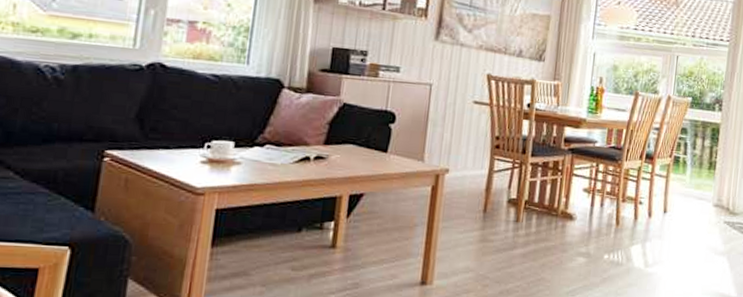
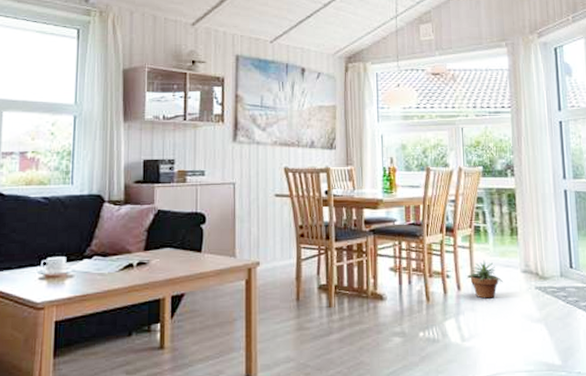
potted plant: none [659,190,694,228] -> present [466,260,503,299]

